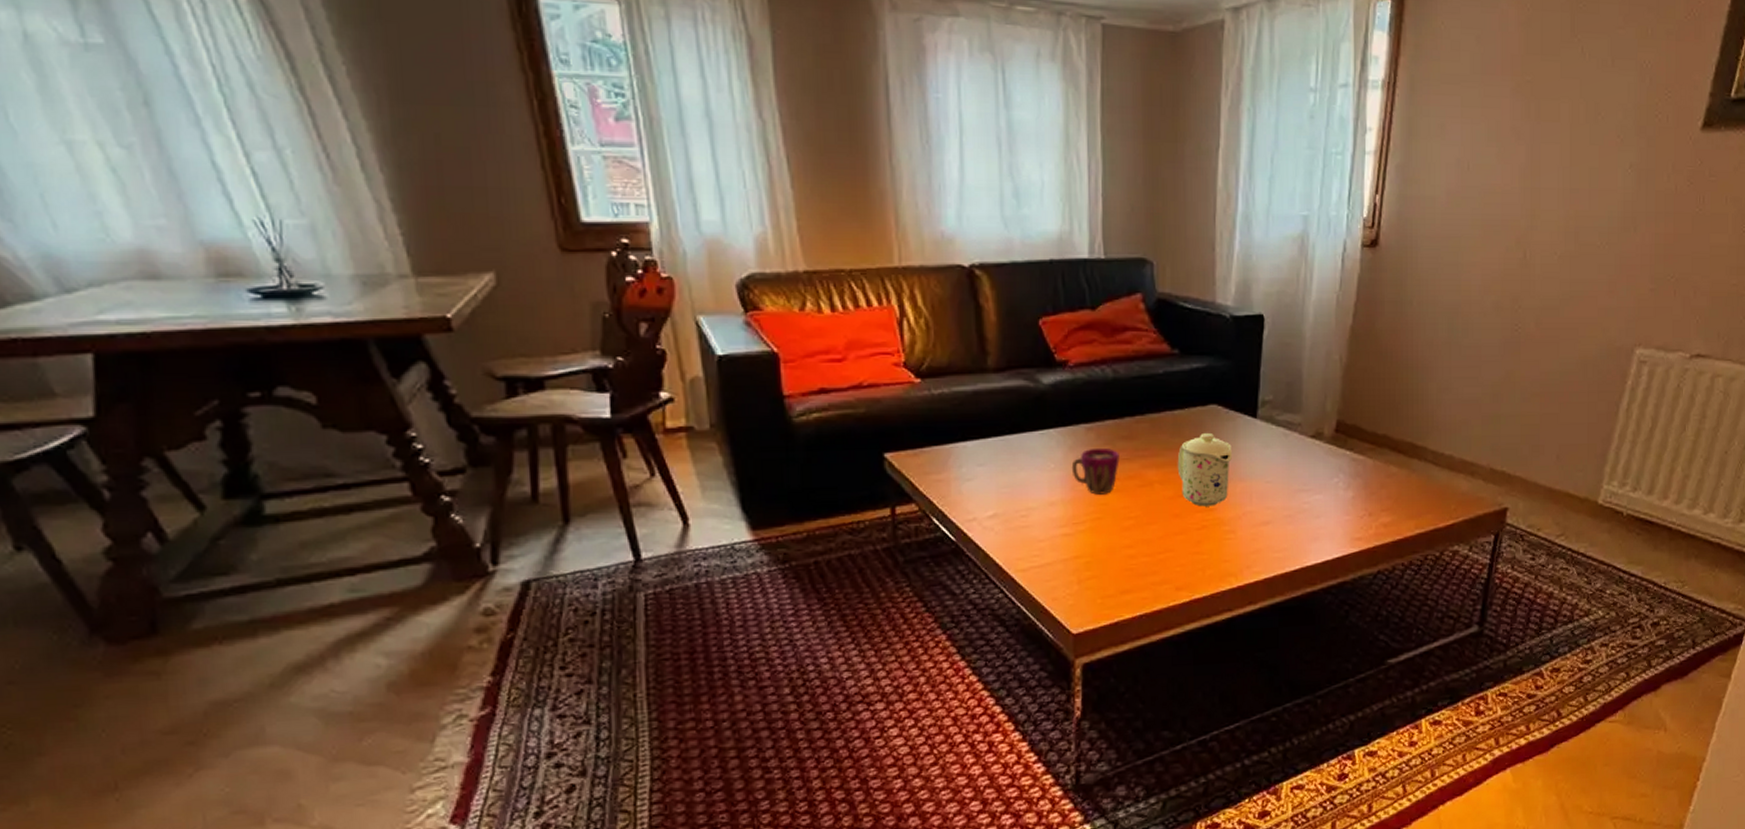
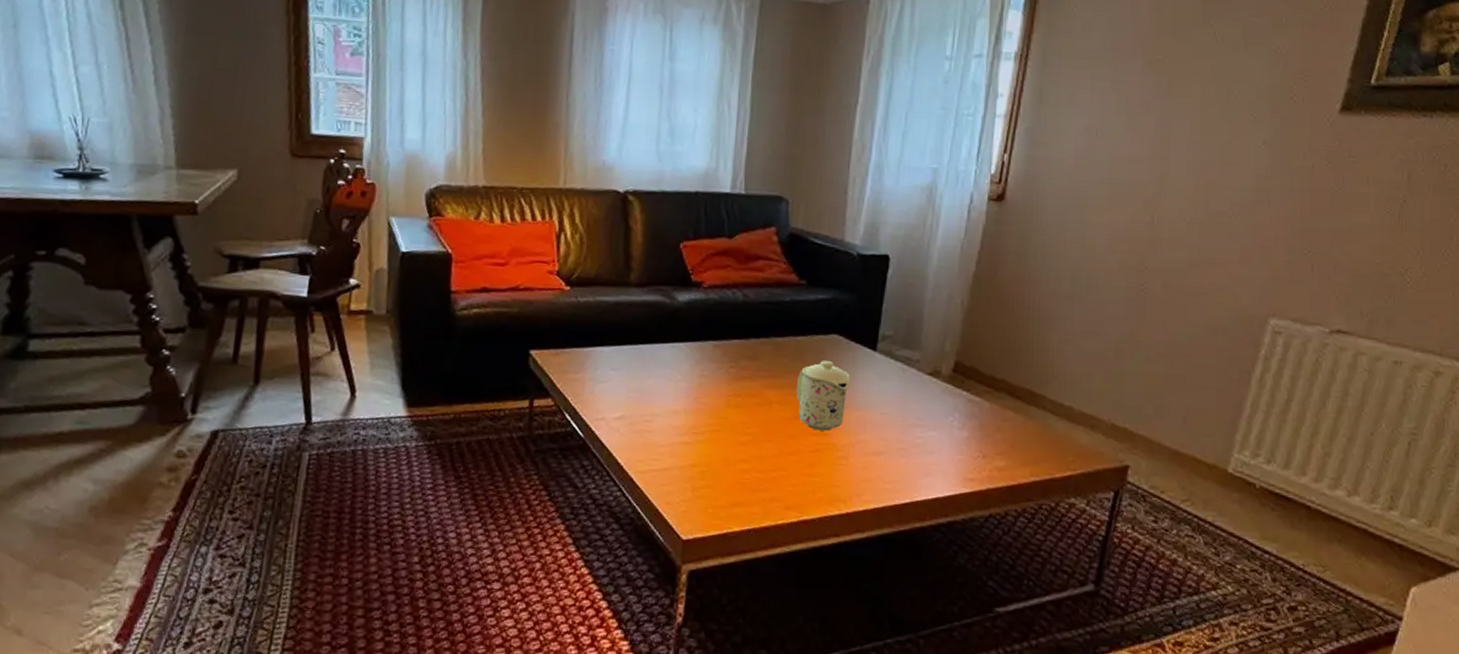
cup: present [1071,447,1120,495] -> none [696,364,742,409]

